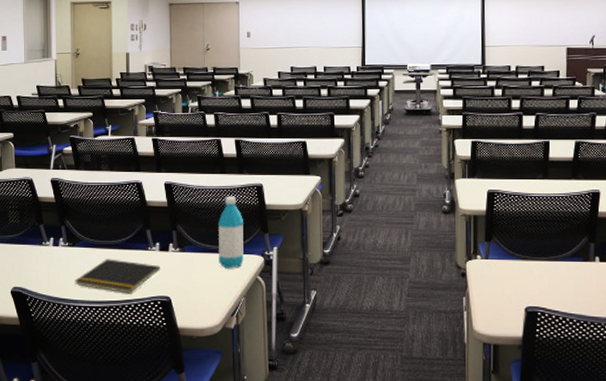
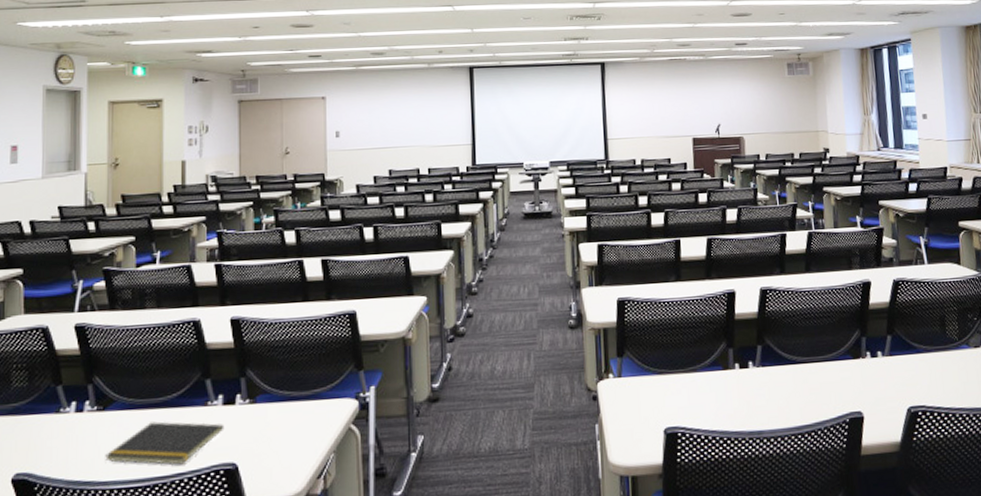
water bottle: present [217,196,244,269] -> none [299,328,333,419]

